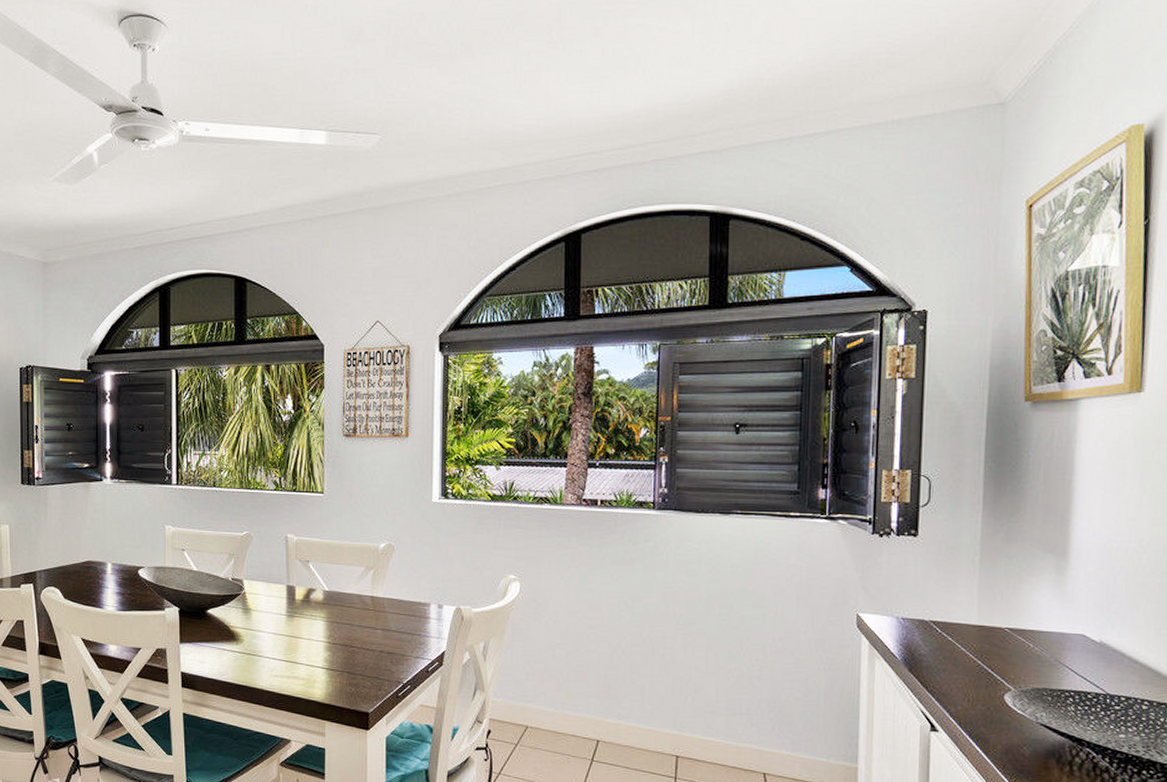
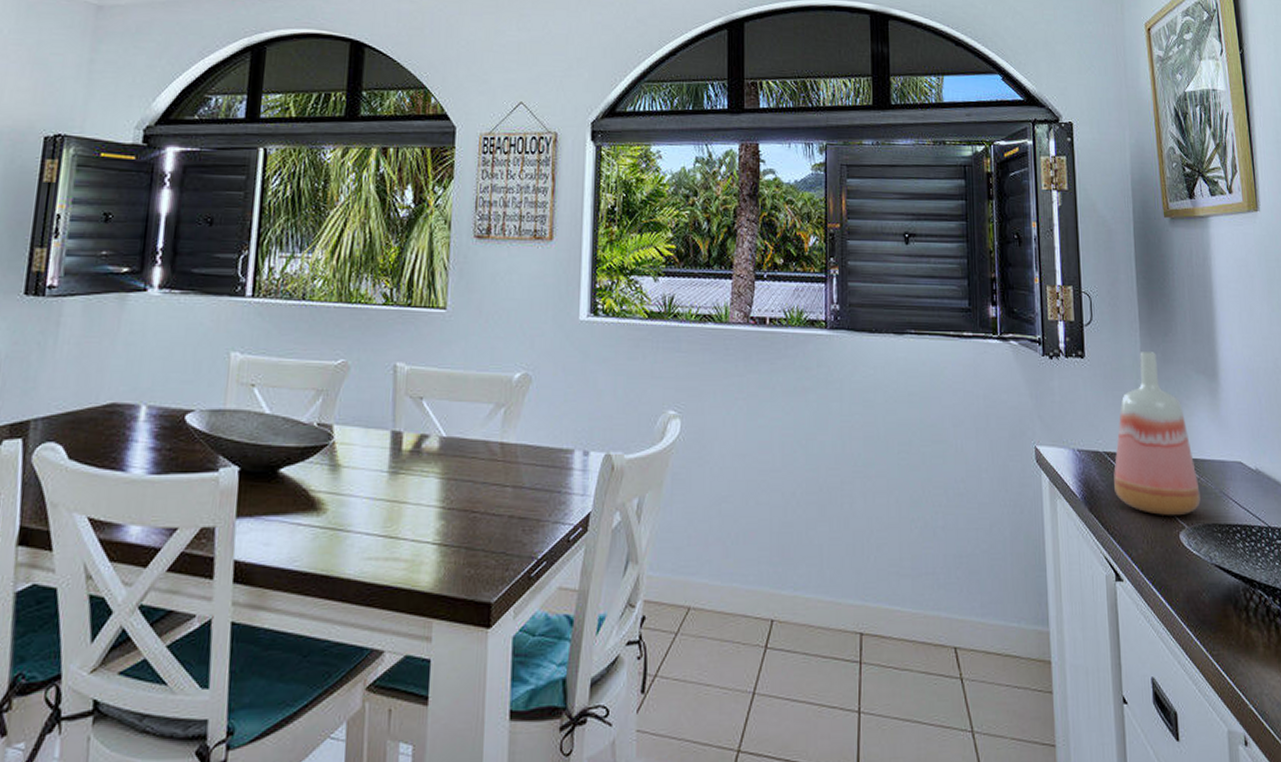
vase: none [938,531,1033,680] -> present [1114,352,1201,516]

